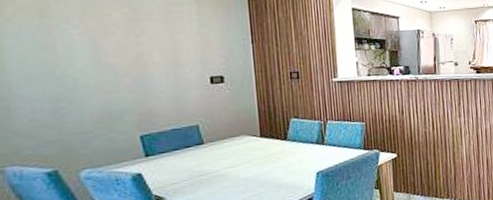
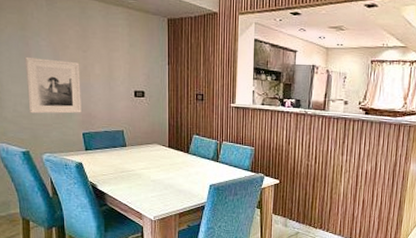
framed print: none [46,49,137,121] -> present [24,56,82,114]

